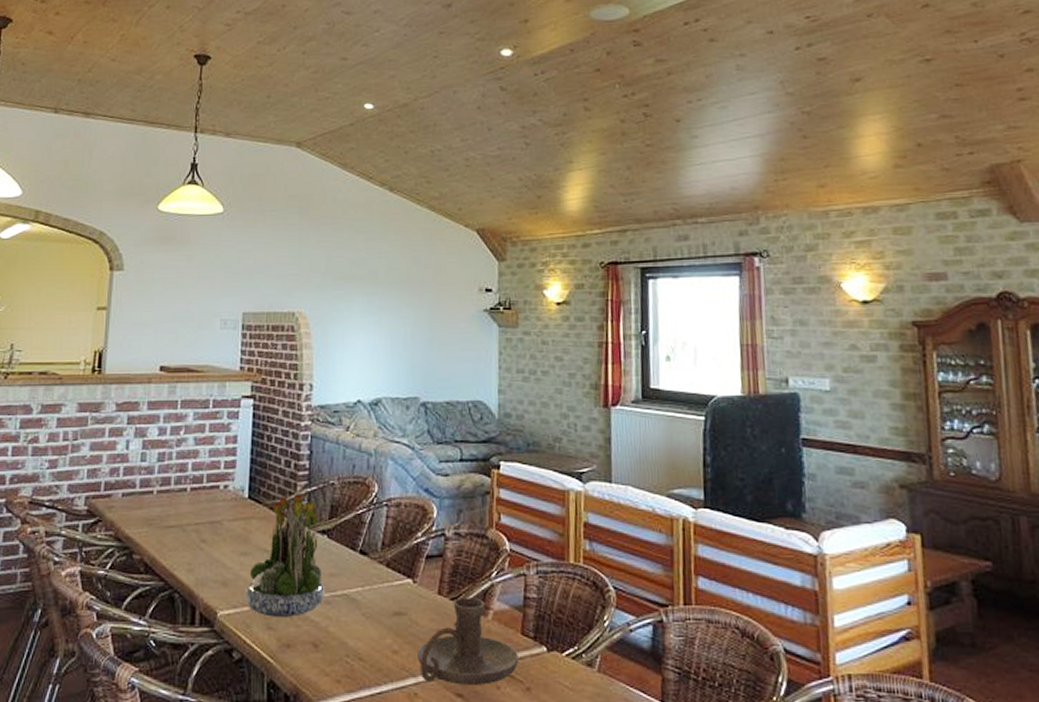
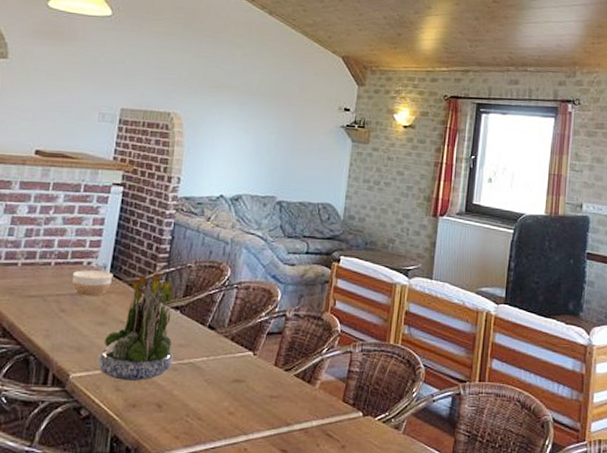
bowl: none [210,494,252,524] -> present [72,270,114,297]
candle holder: present [417,597,519,685] -> none [250,369,338,443]

